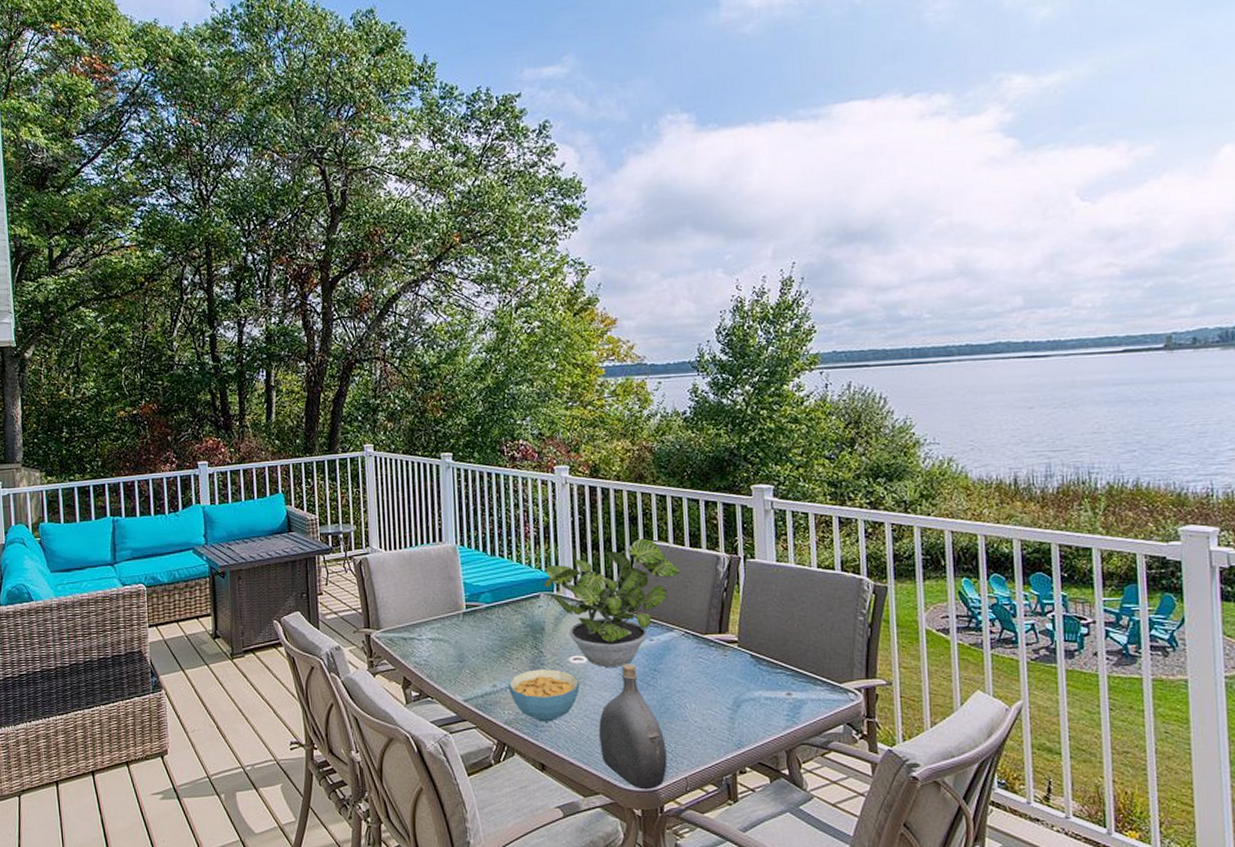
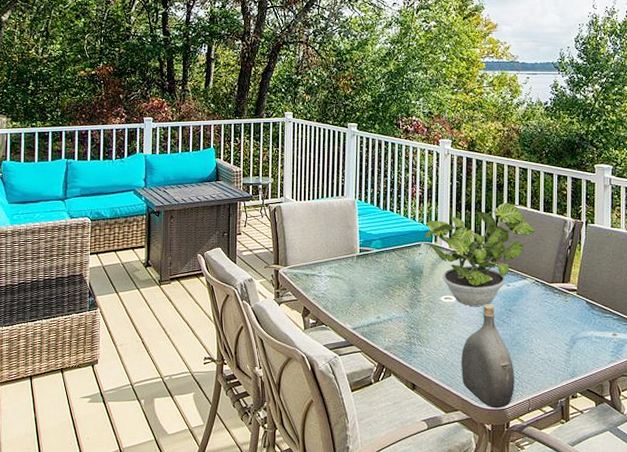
cereal bowl: present [508,669,580,722] -> none [390,305,449,349]

